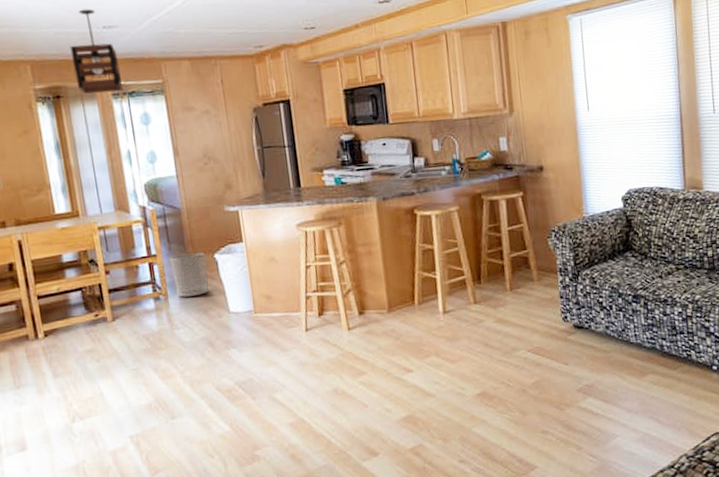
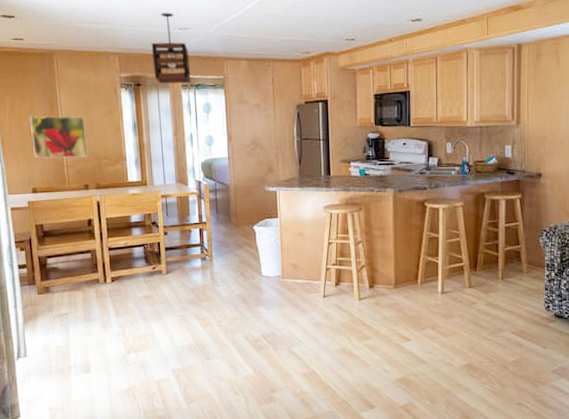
waste bin: present [169,252,210,297] -> none [217,224,247,260]

